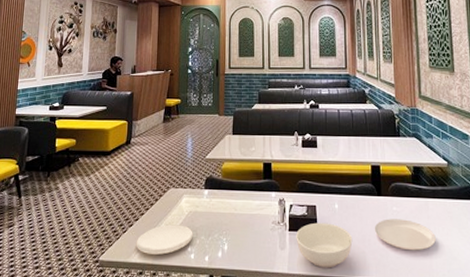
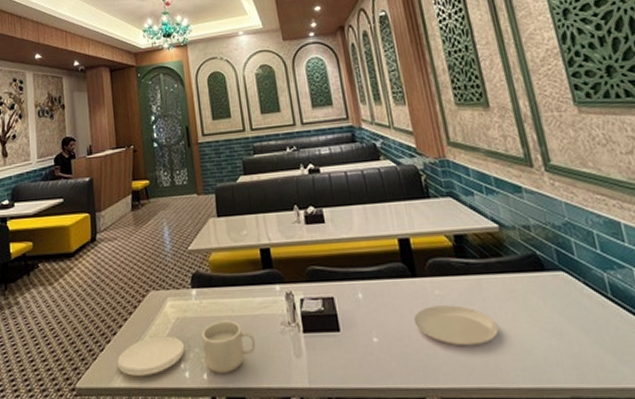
cup: none [207,216,250,257] -> present [201,320,256,373]
bowl: present [296,222,353,268] -> none [313,318,388,378]

